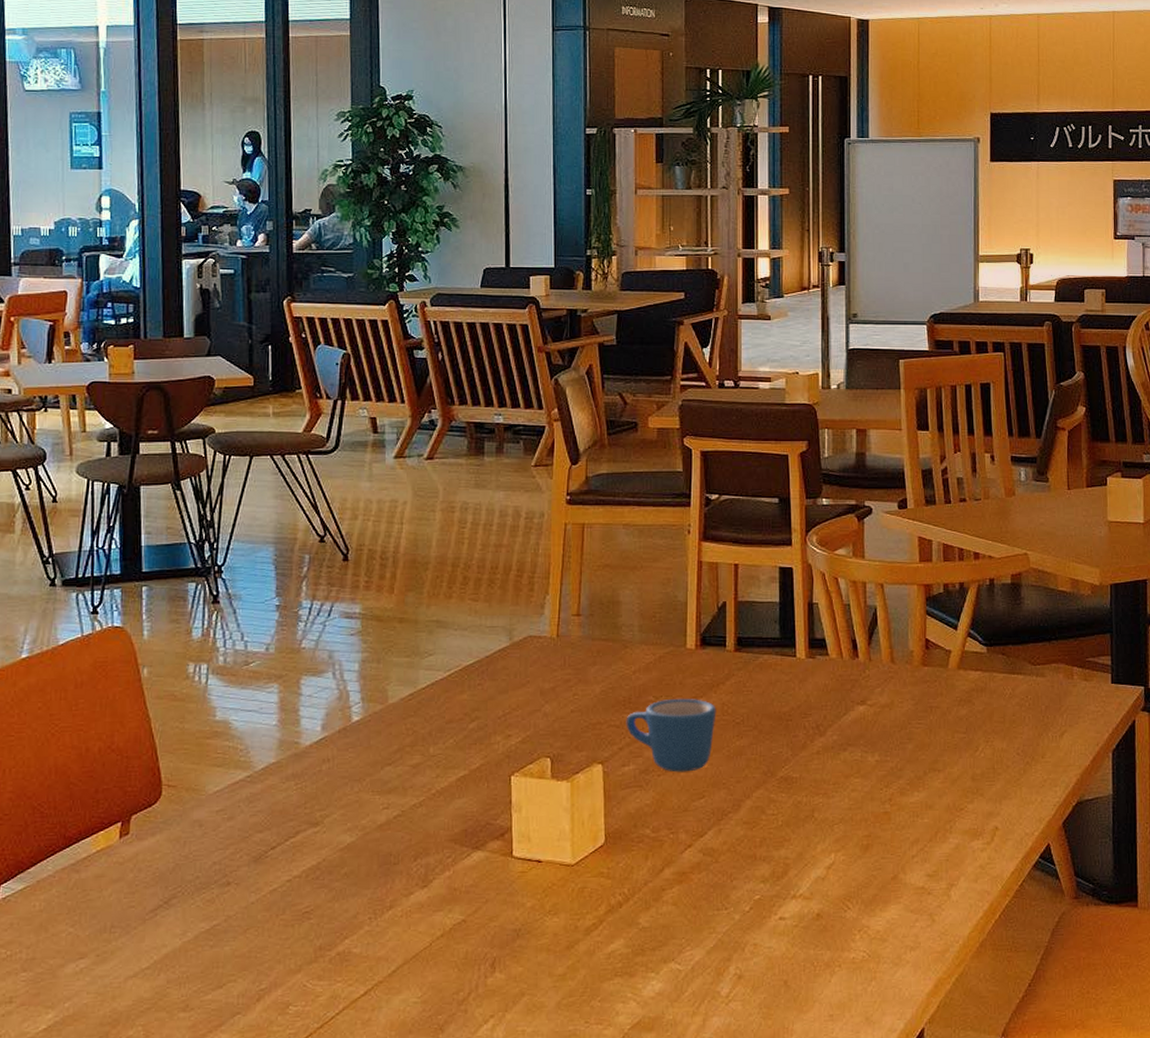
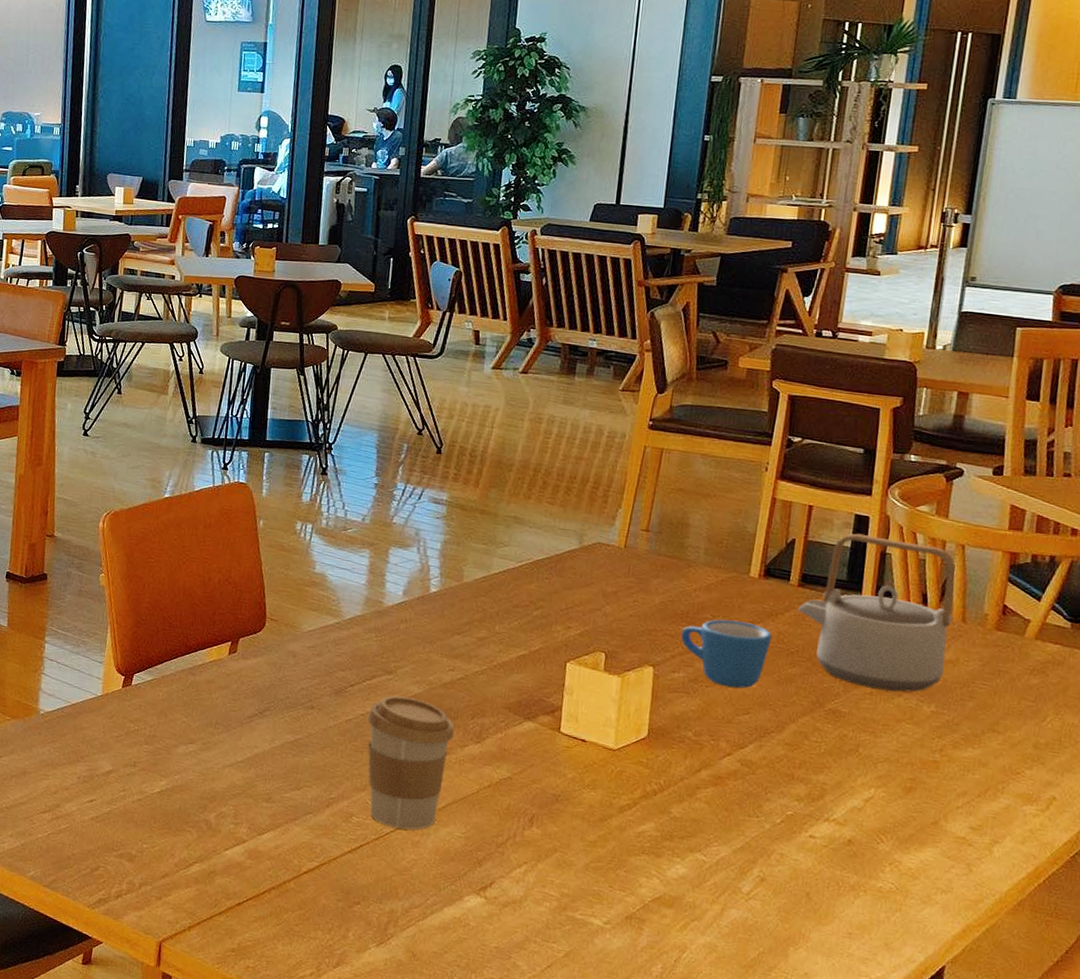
coffee cup: none [294,849,397,1010] -> present [367,695,455,830]
teapot: none [738,586,883,747] -> present [798,533,956,692]

